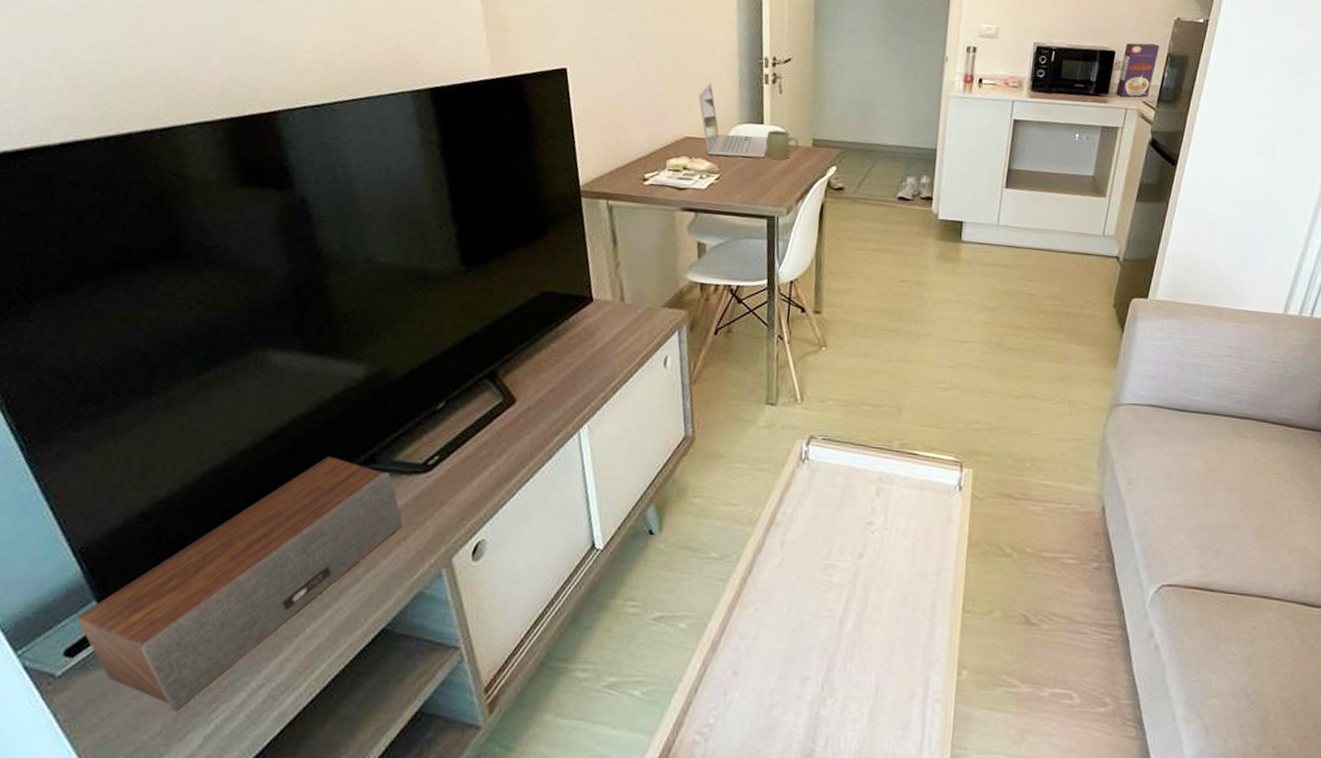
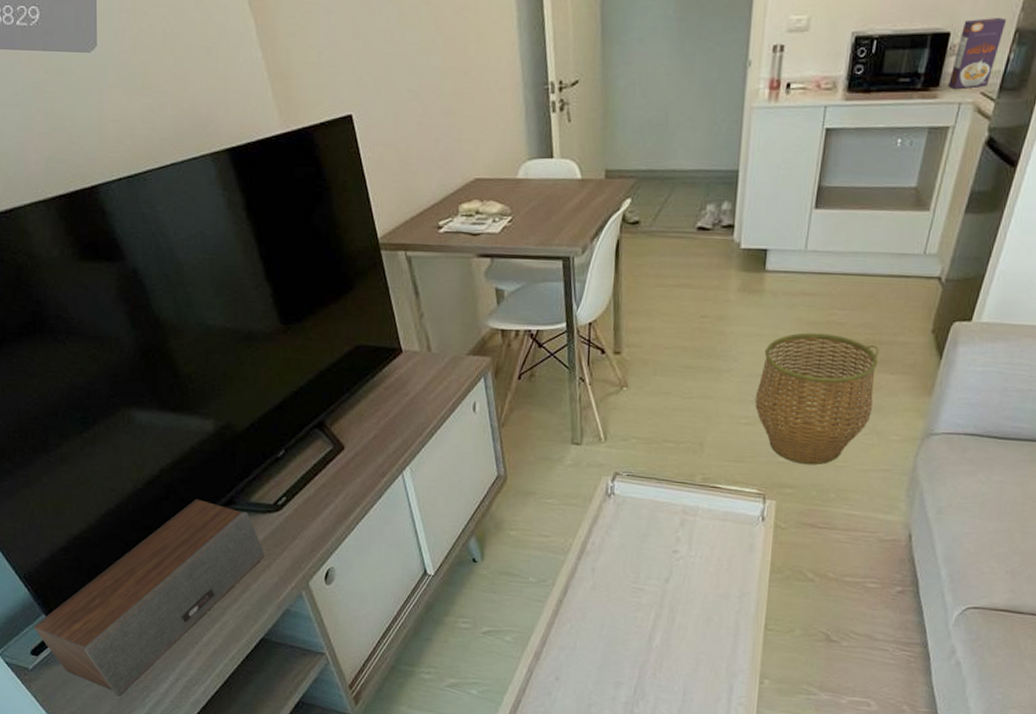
laptop: present [698,83,768,159] -> none [484,117,559,197]
mug: present [765,129,800,160] -> none [557,163,592,196]
basket: none [951,301,1067,433] -> present [754,332,879,465]

